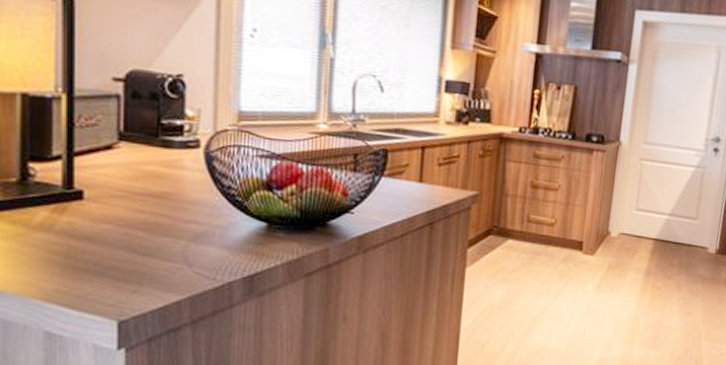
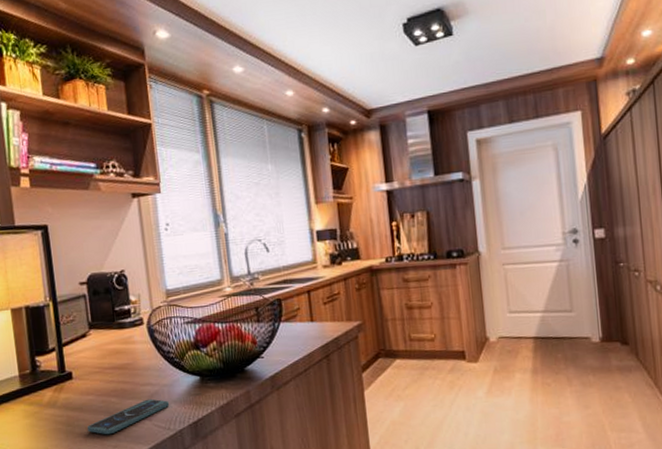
smartphone: none [95,240,220,277] -> present [87,398,170,435]

